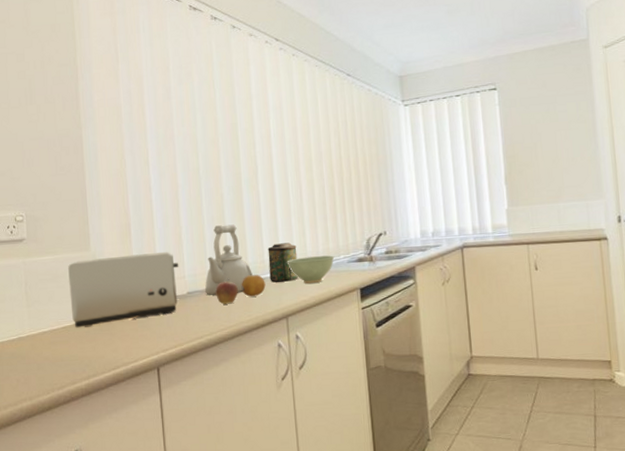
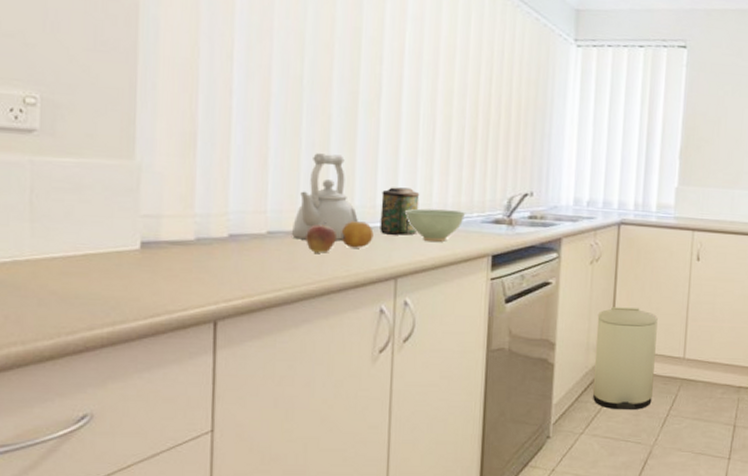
toaster: present [68,251,179,328] -> none [97,170,260,259]
pedal bin: none [455,318,515,410] -> present [592,307,658,410]

